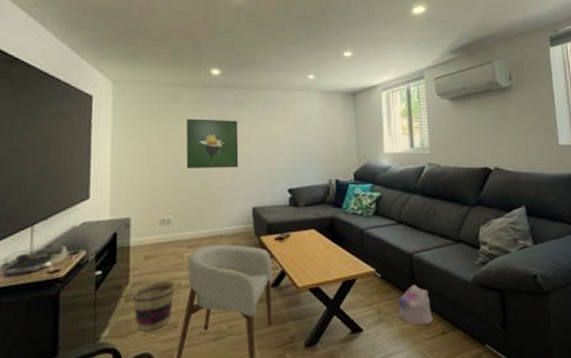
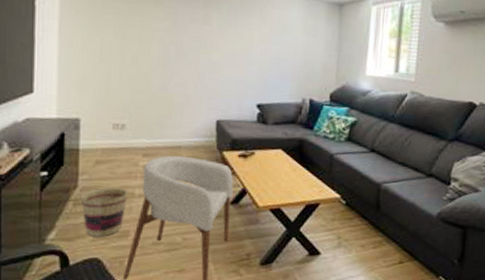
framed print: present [186,118,239,168] -> none [145,12,207,76]
plush toy: present [397,285,433,325] -> none [357,214,392,253]

